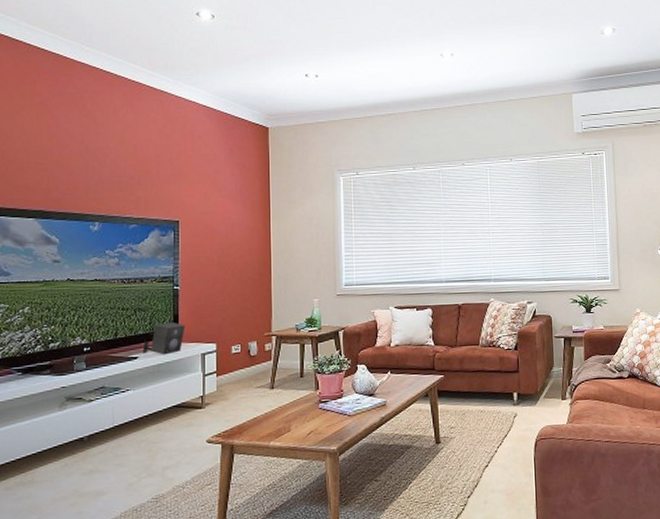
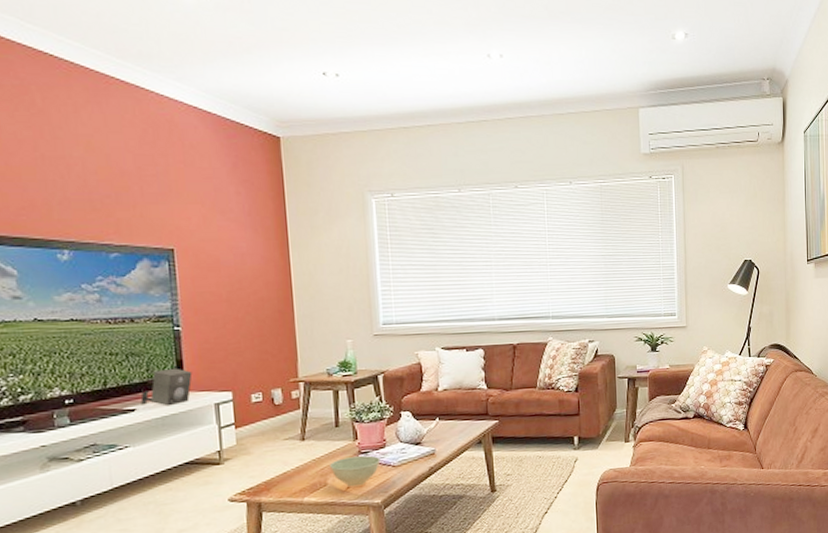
bowl: none [293,404,338,435] -> present [329,455,381,488]

